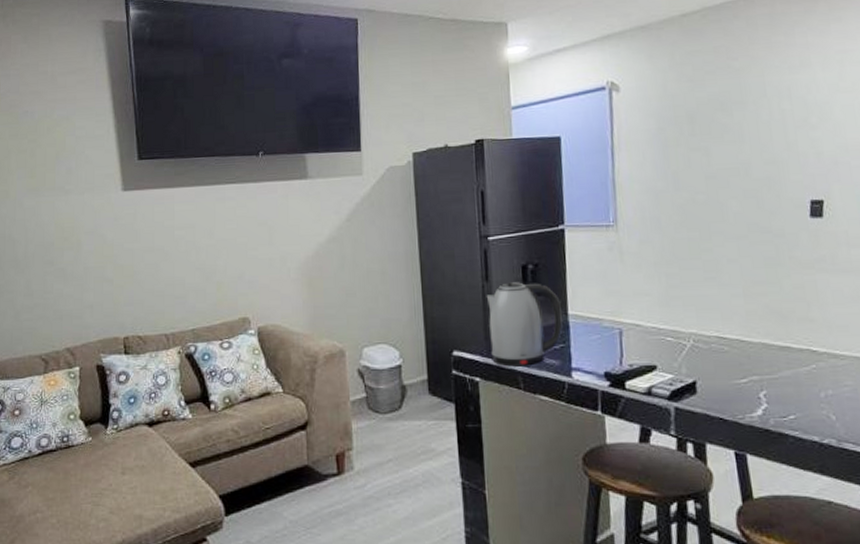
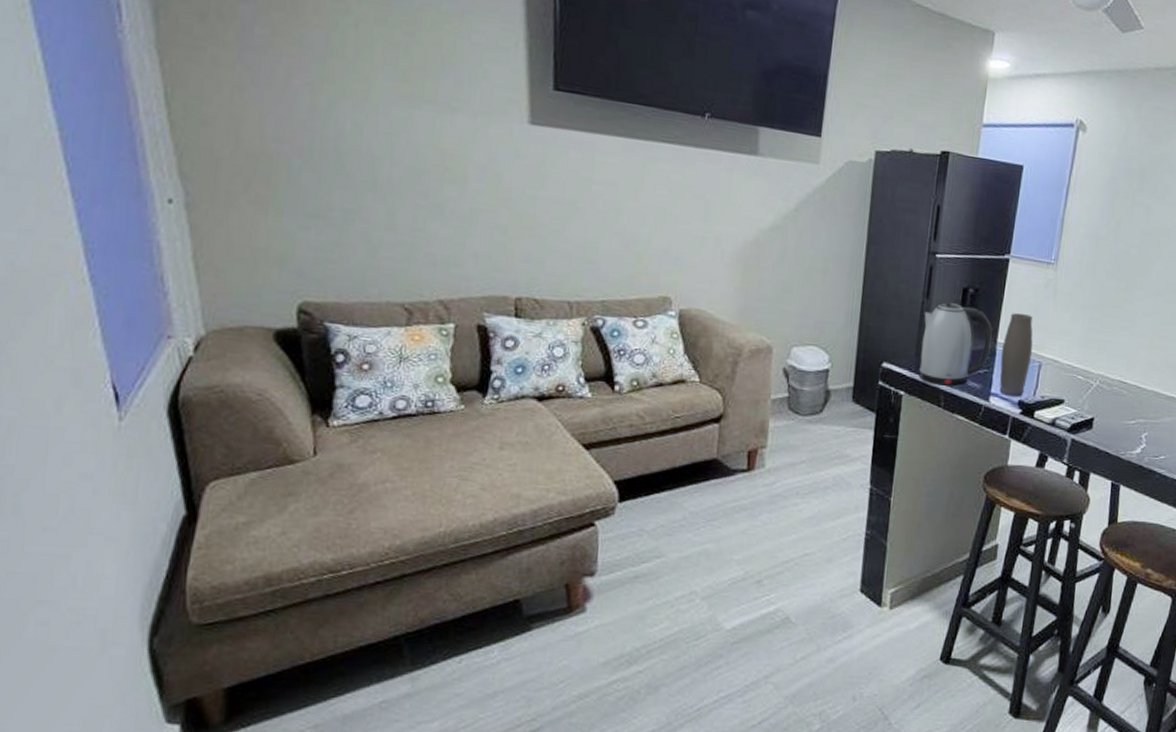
vase: none [574,281,610,370] -> present [999,313,1033,398]

